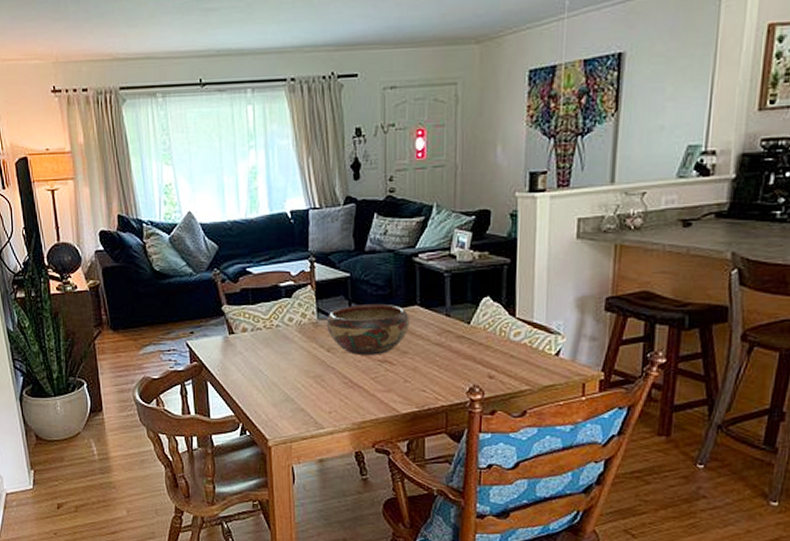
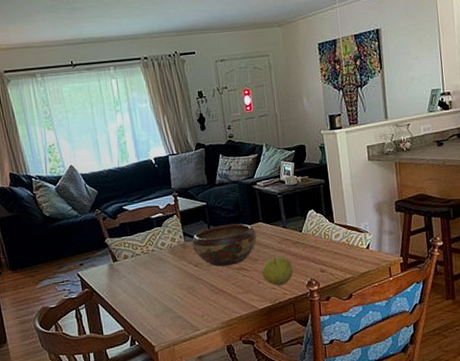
fruit: none [410,352,452,389] -> present [261,256,293,286]

